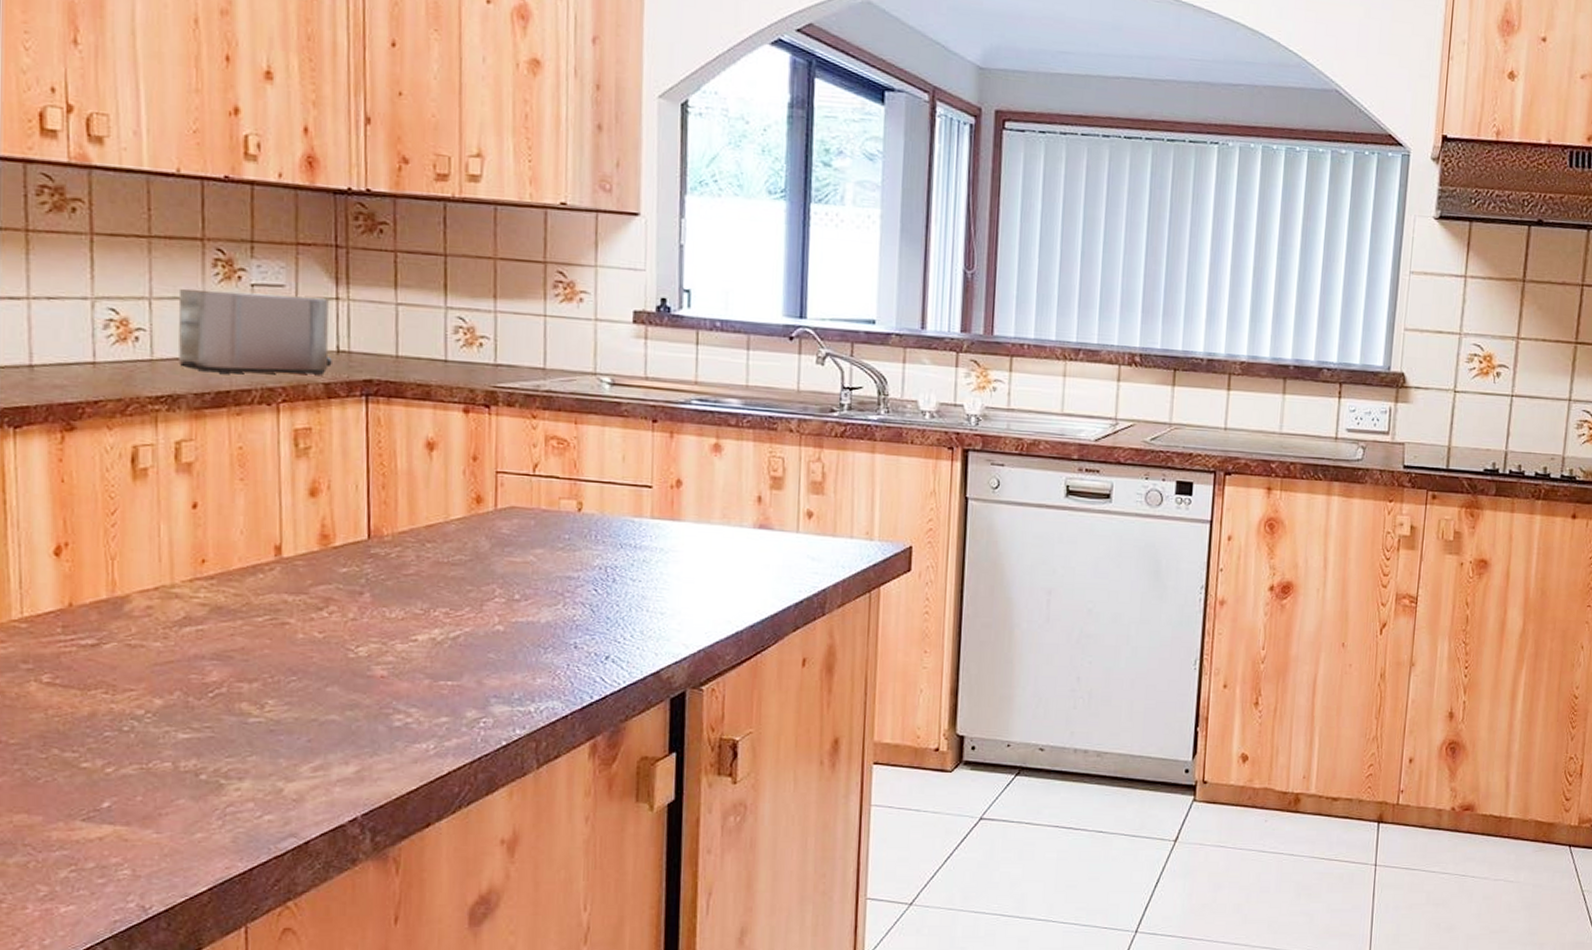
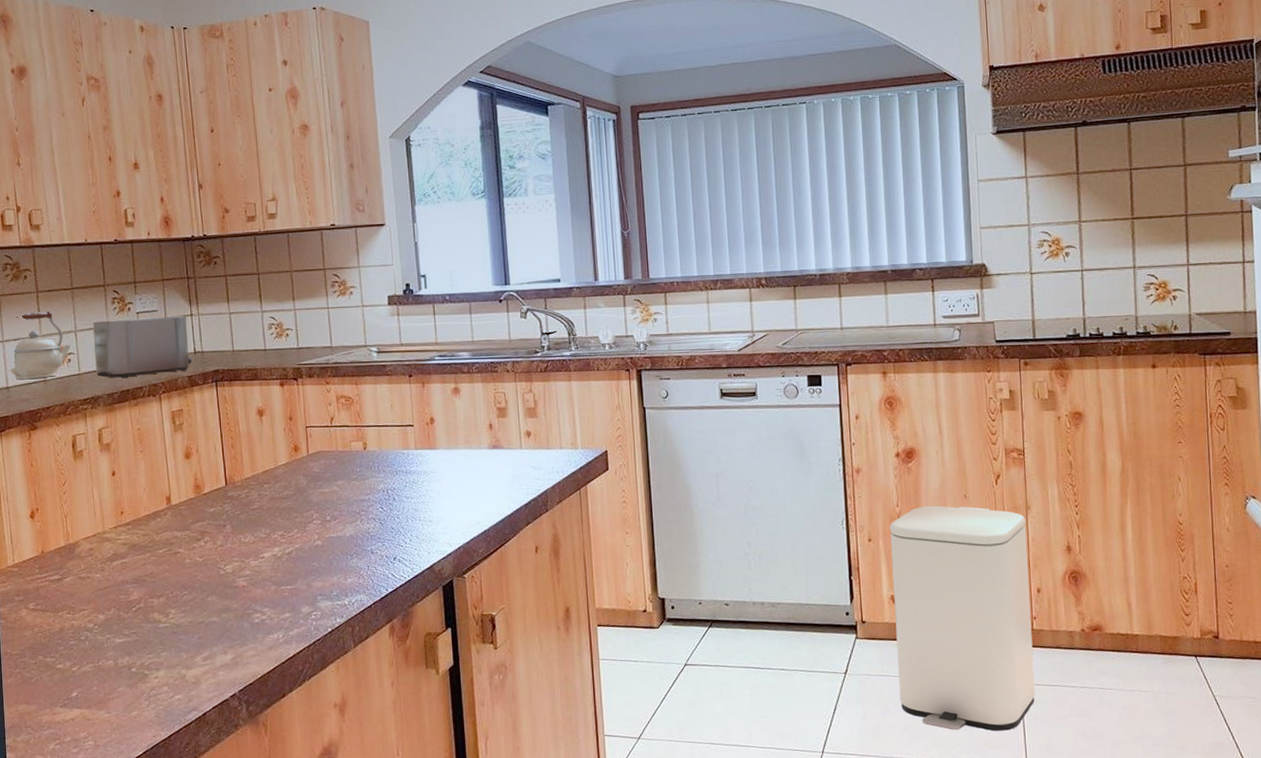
kettle: none [33,261,140,359] -> present [7,310,70,380]
pedal bin: none [1235,651,1409,917] -> present [890,505,1036,731]

